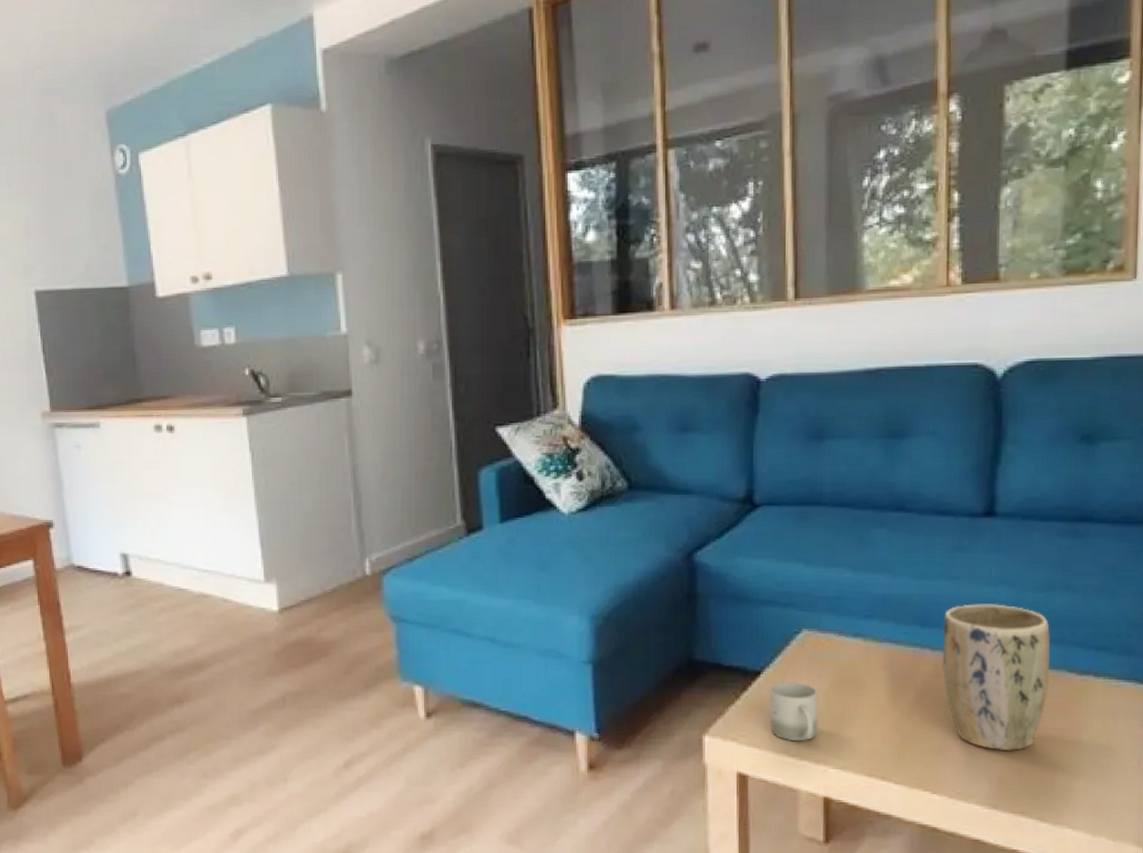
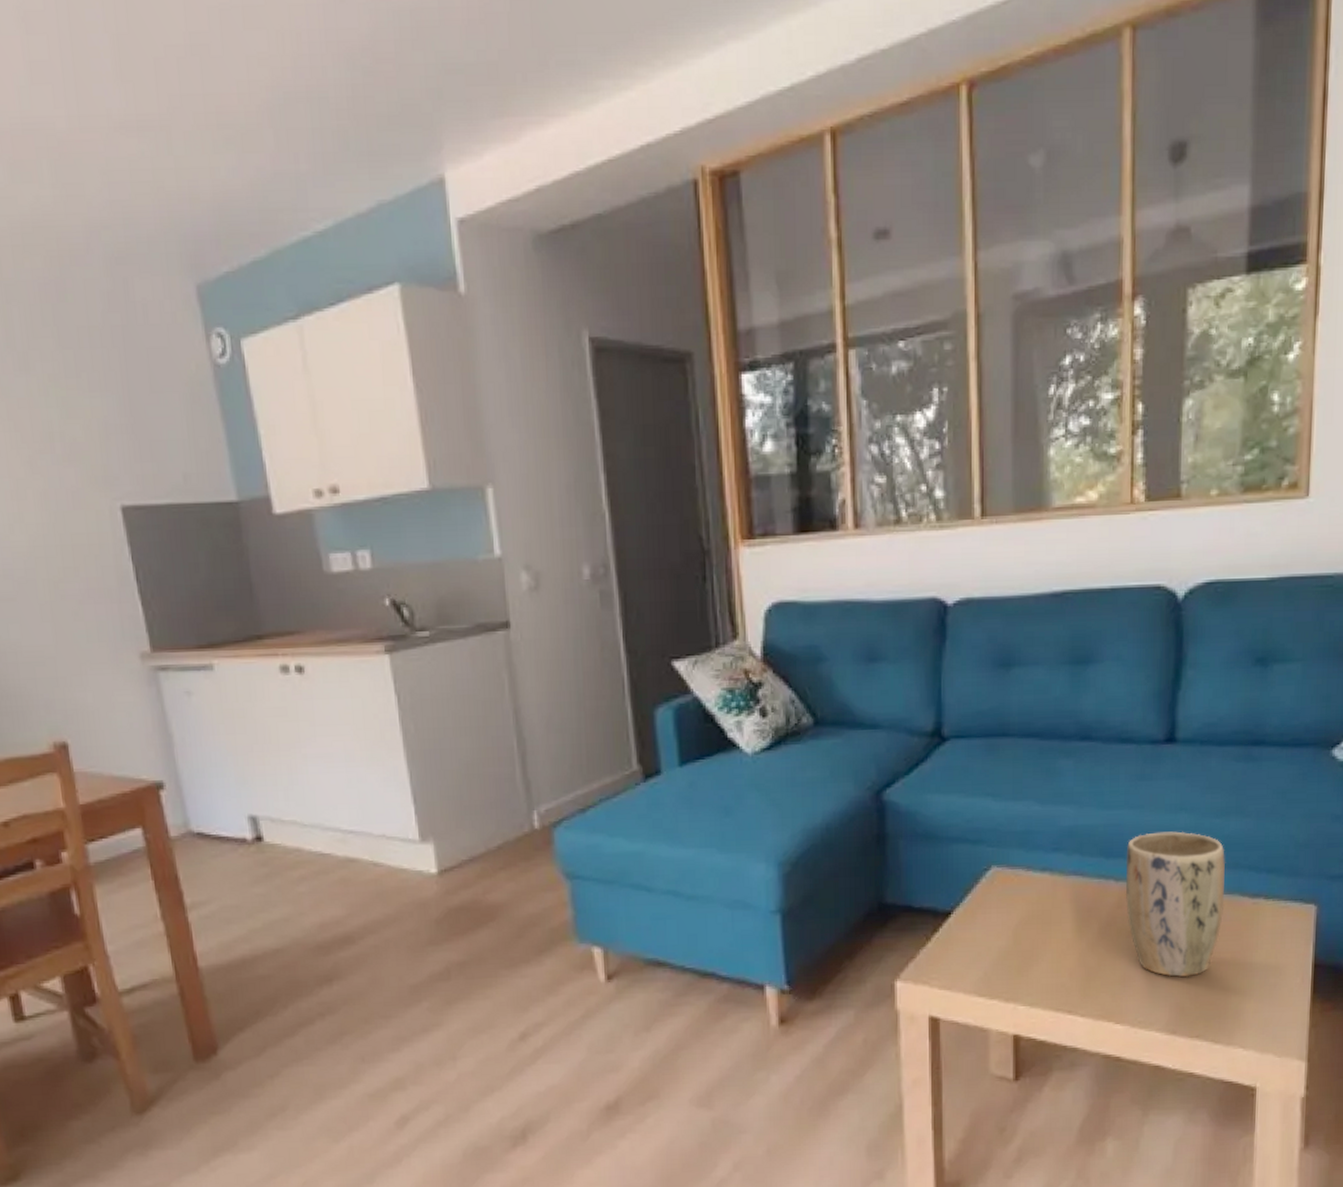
cup: present [768,681,818,741] -> none [959,920,1008,980]

